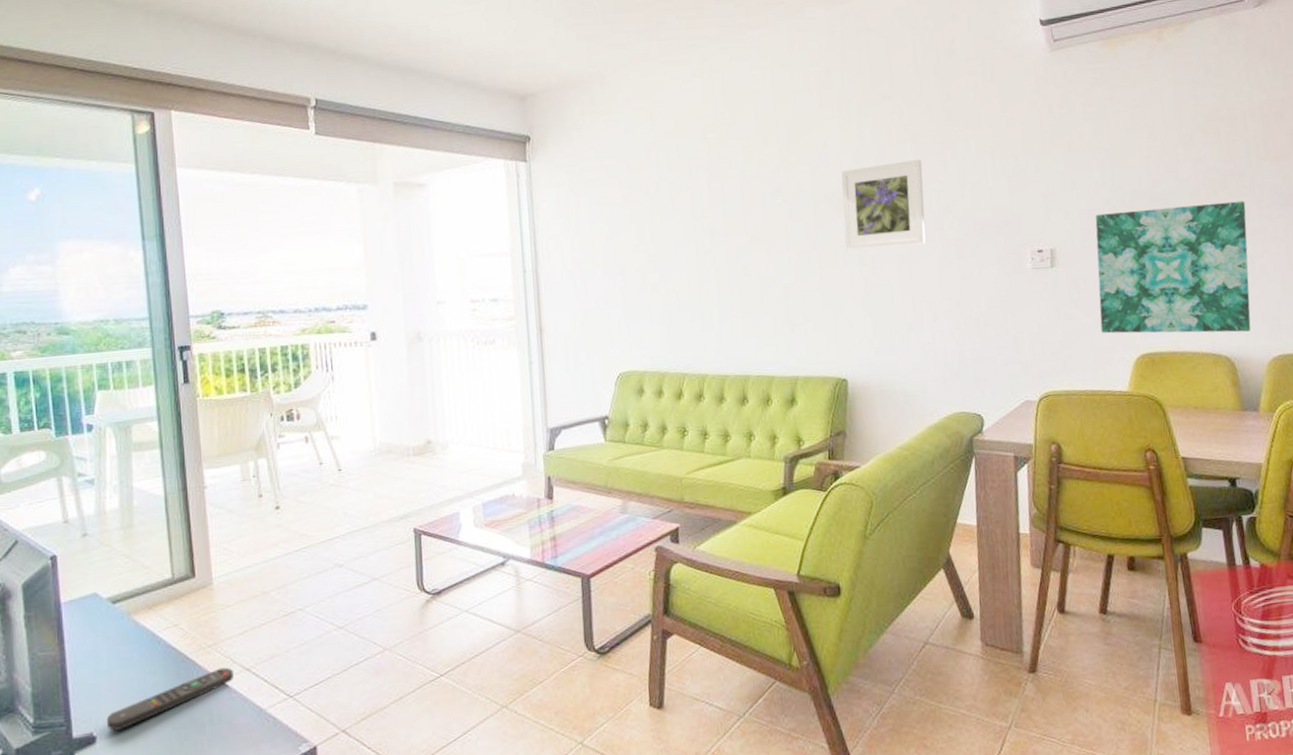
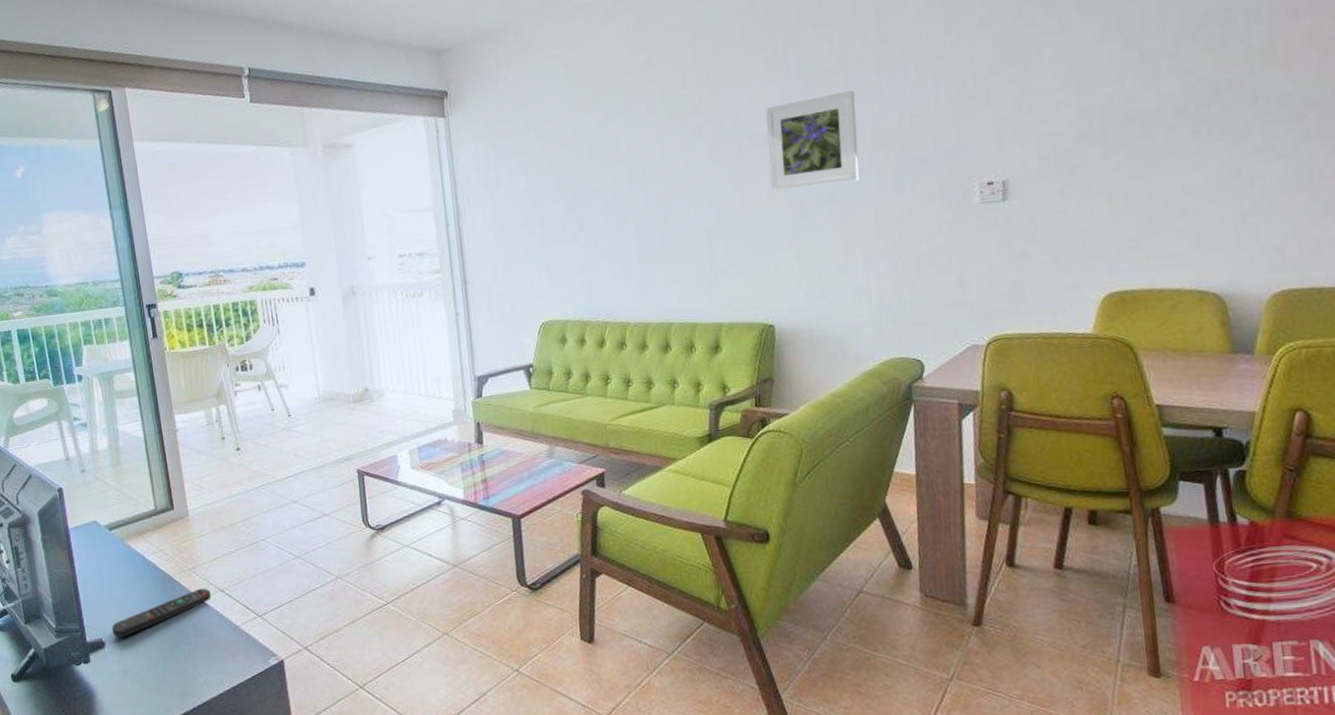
wall art: present [1095,201,1251,334] -> none [1056,115,1247,271]

